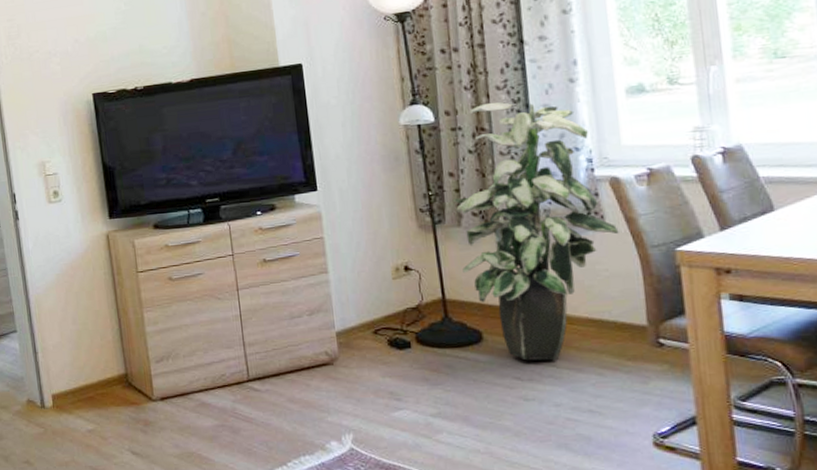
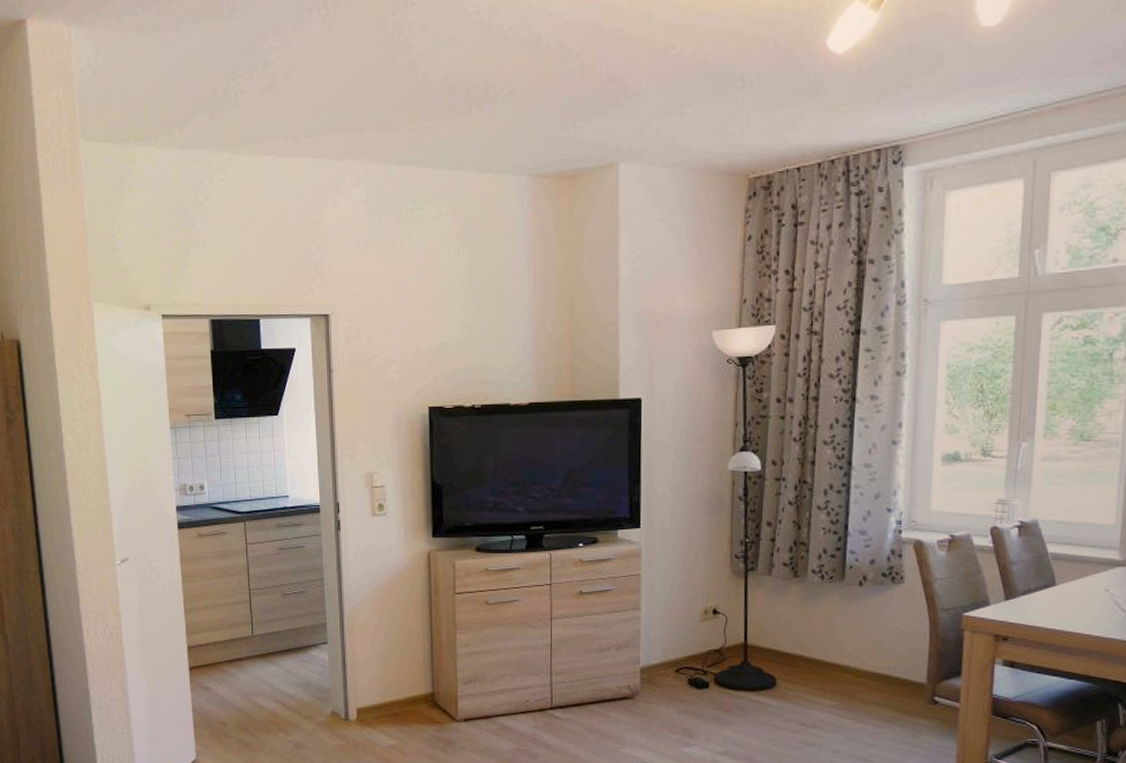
indoor plant: present [452,102,619,361] -> none [767,456,915,710]

